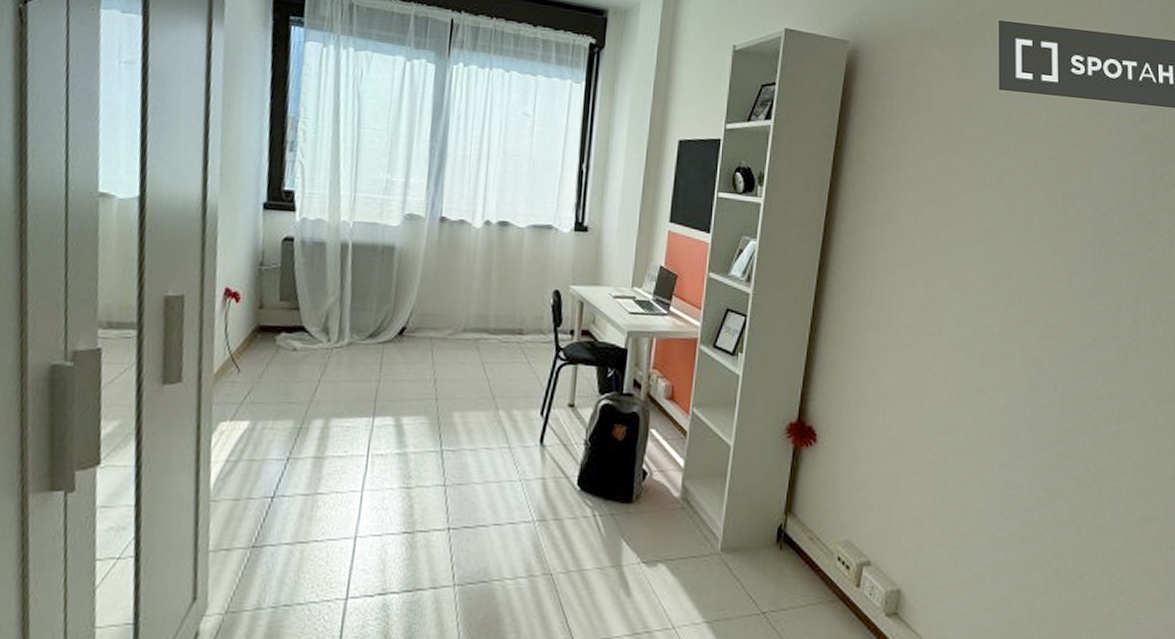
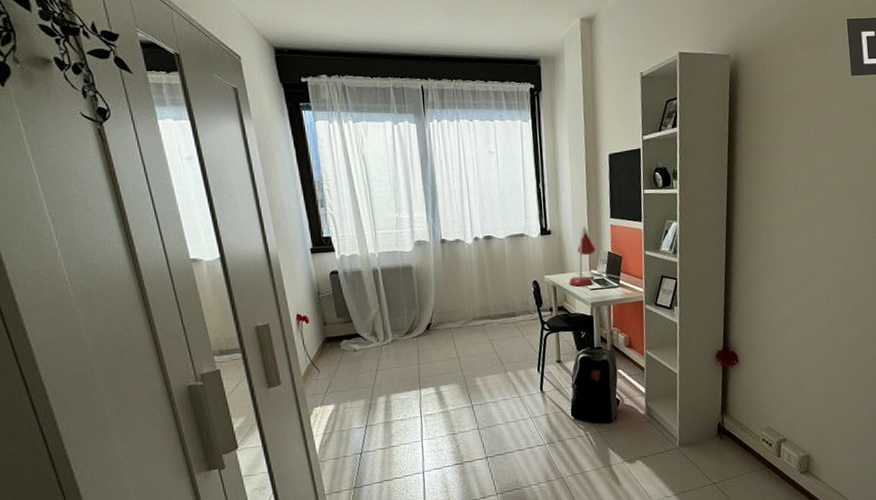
desk lamp: none [601,227,645,309] -> present [569,226,596,287]

